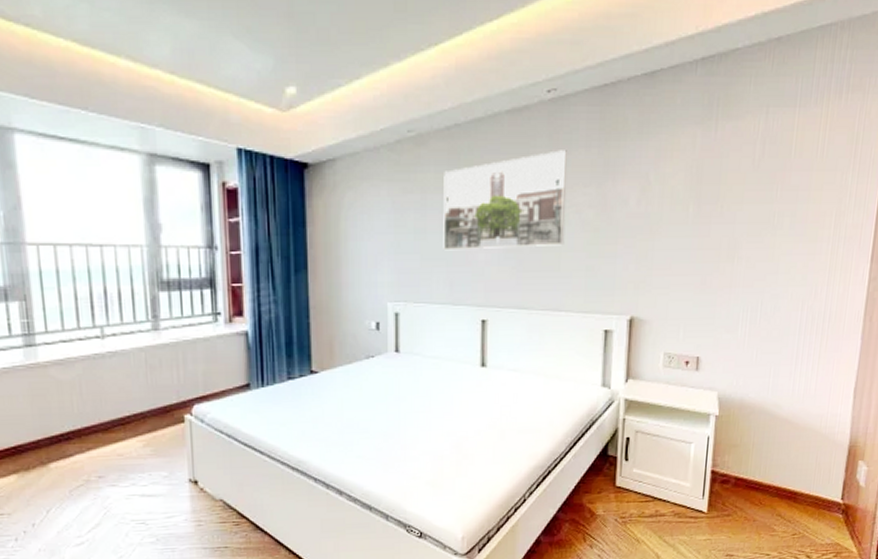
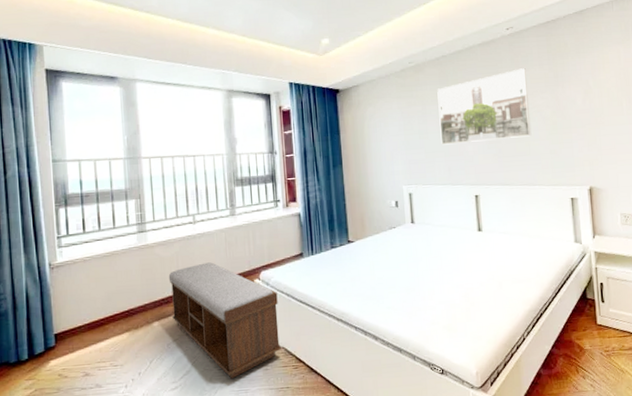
bench: none [68,390,219,535] -> present [168,262,281,379]

